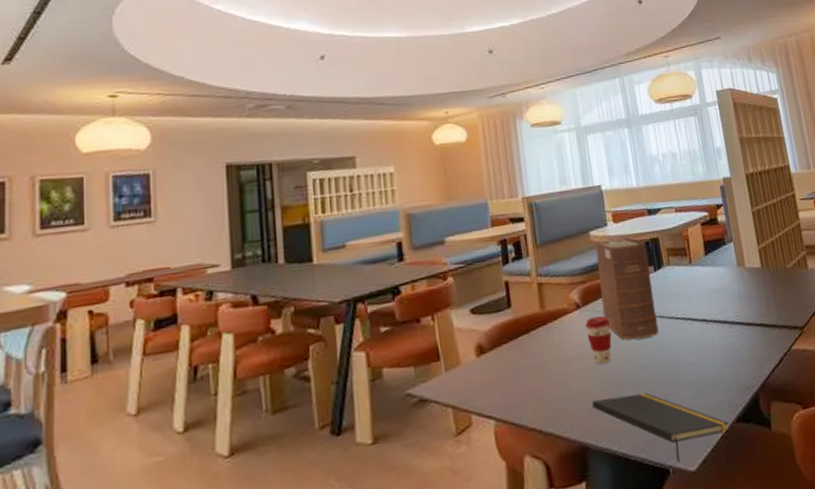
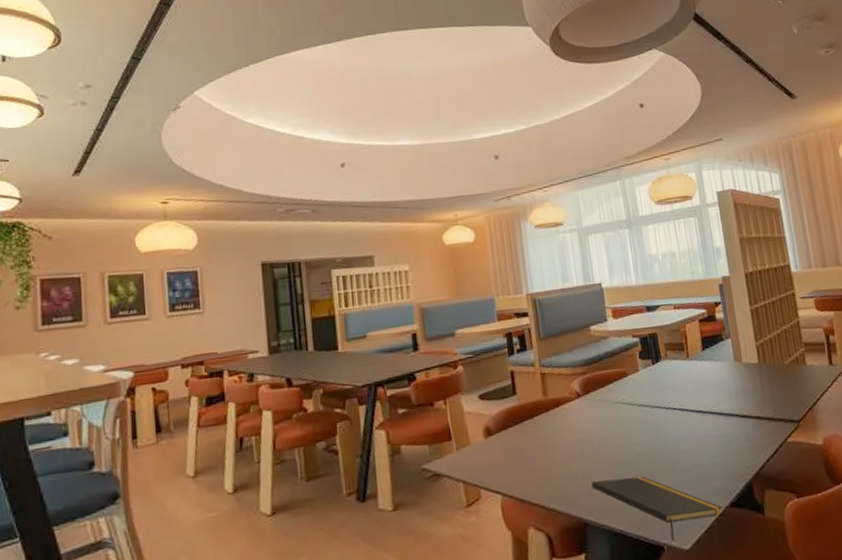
coffee cup: present [585,315,612,364] -> none [585,404,611,449]
book: present [595,237,659,340] -> none [595,332,656,428]

